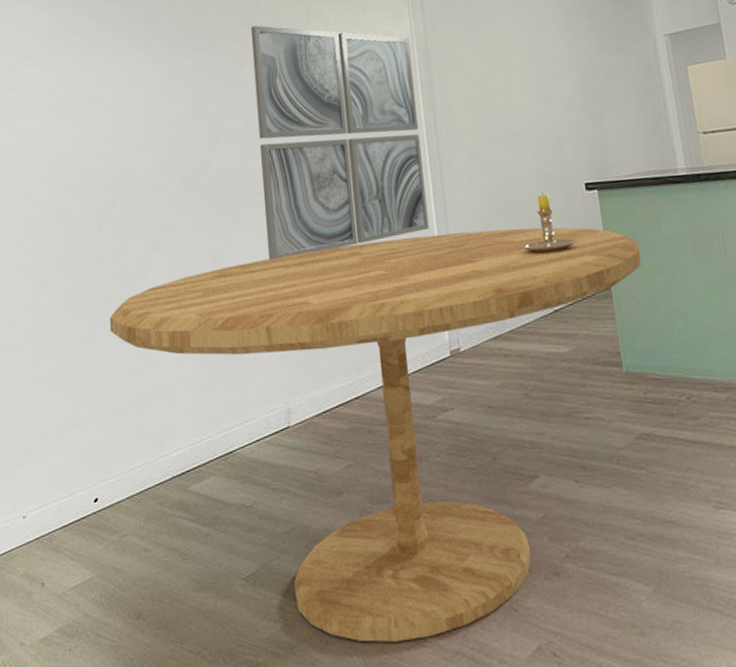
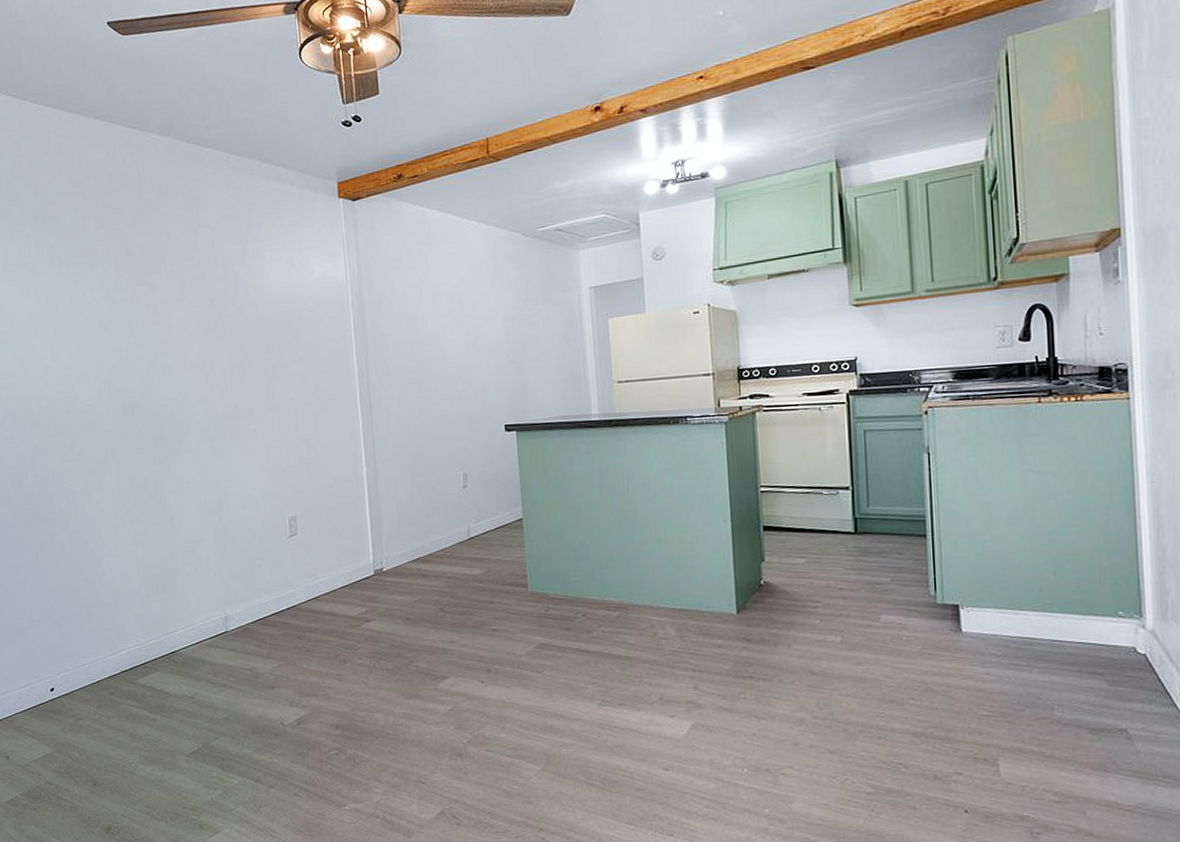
dining table: present [109,227,642,643] -> none [57,464,552,806]
wall art: present [250,25,429,260] -> none [187,261,358,486]
candlestick: present [523,192,576,254] -> none [444,432,493,487]

